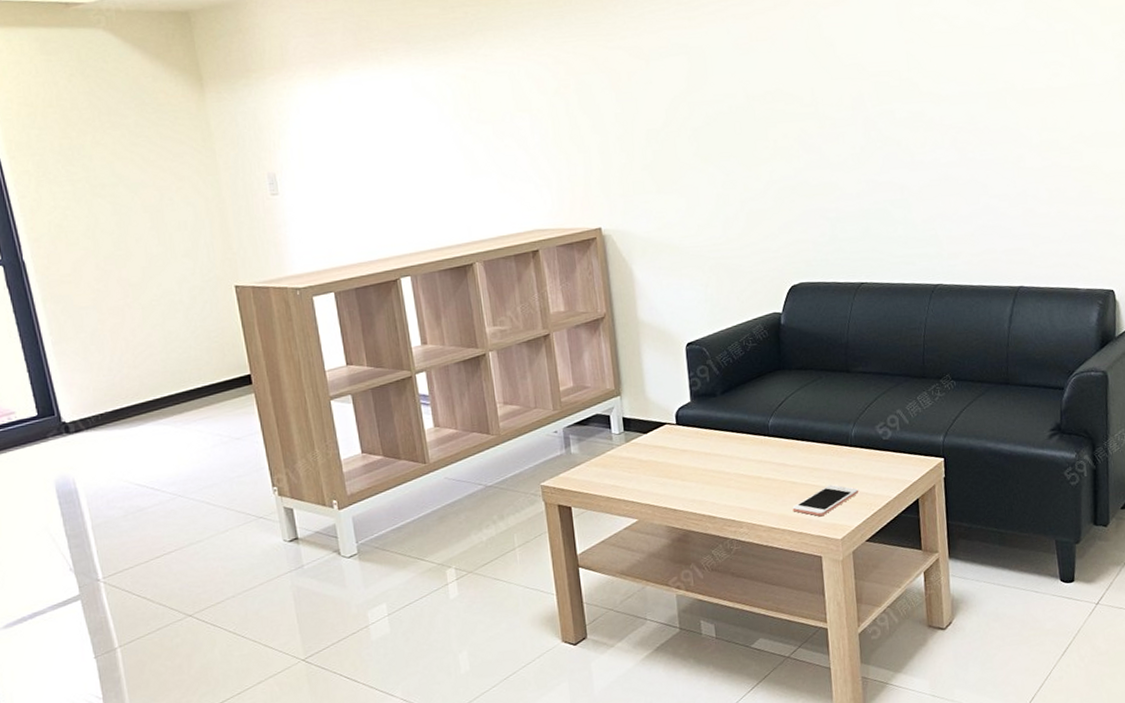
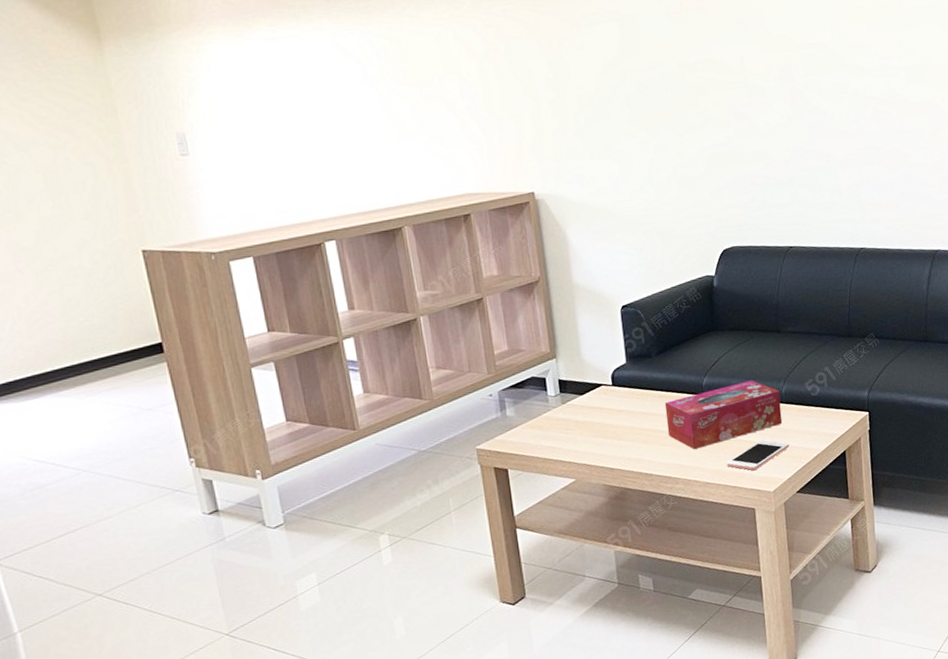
tissue box: none [729,422,852,492] -> present [664,380,783,449]

